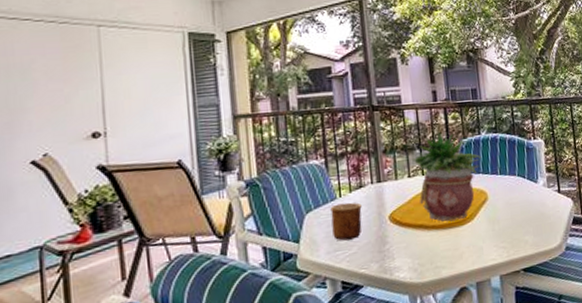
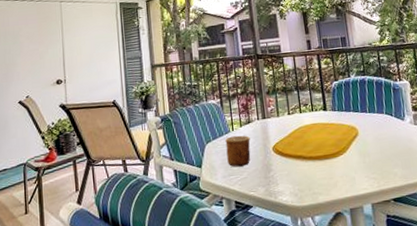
potted plant: present [413,131,483,222] -> none [291,75,353,154]

